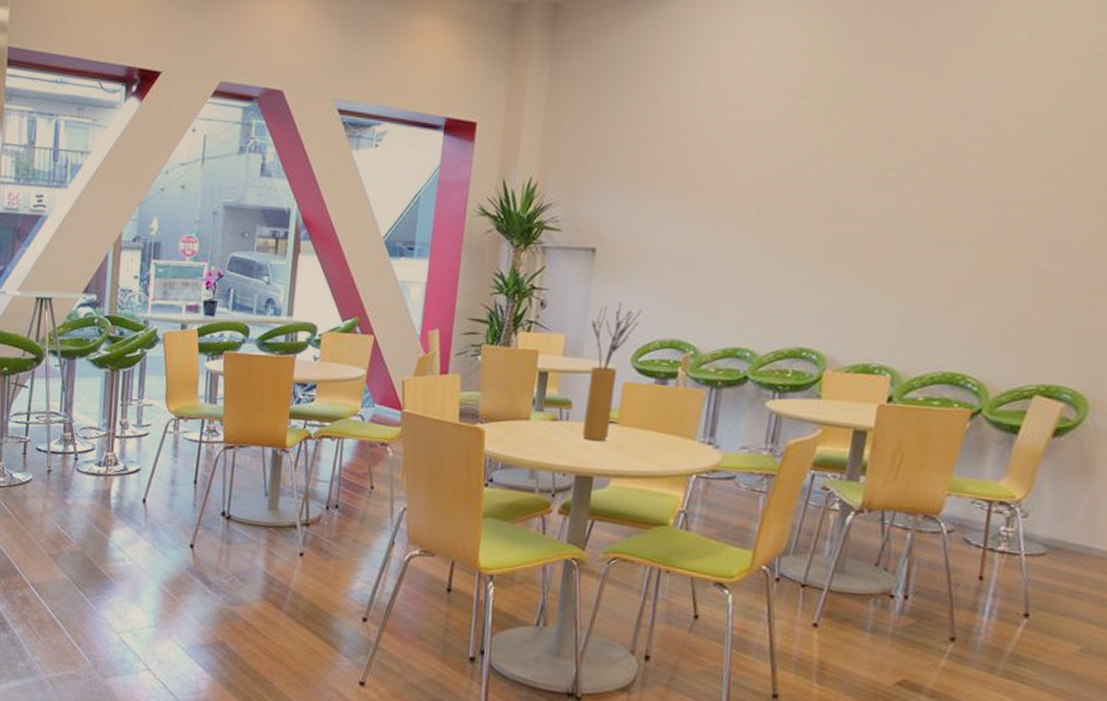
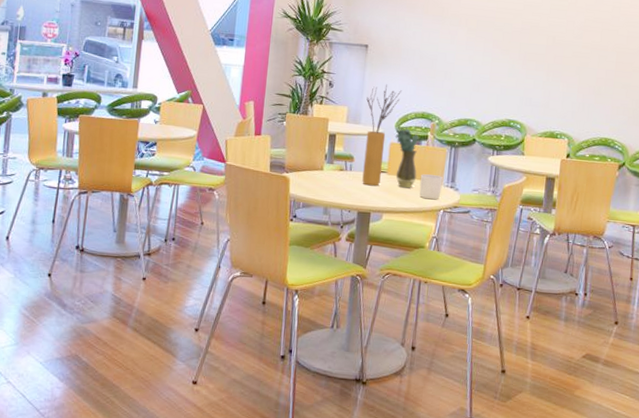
vase: none [629,358,665,445] -> present [395,125,419,189]
mug: none [662,425,697,461] -> present [419,174,443,200]

